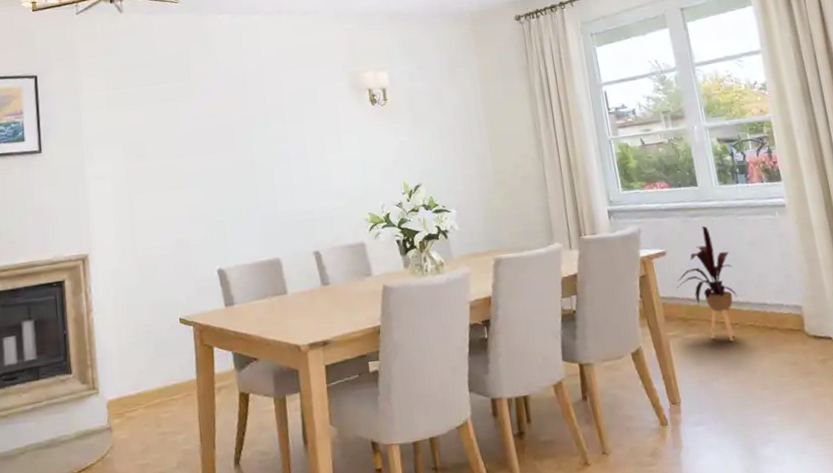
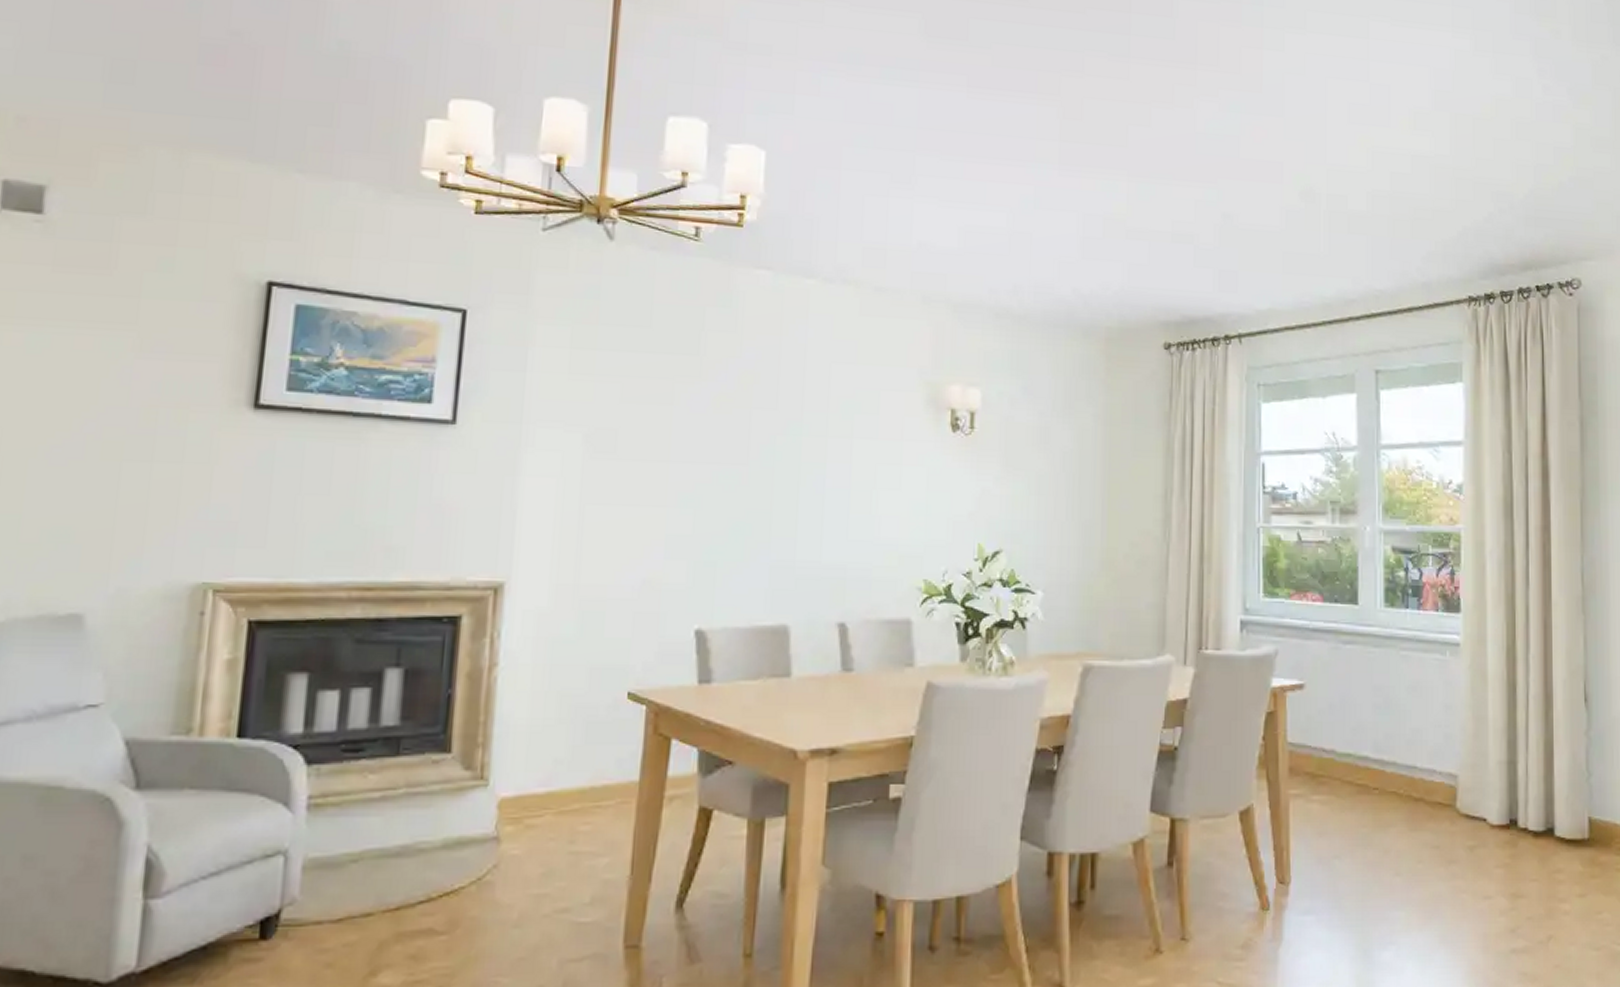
house plant: present [676,225,738,341] -> none [1310,657,1383,810]

